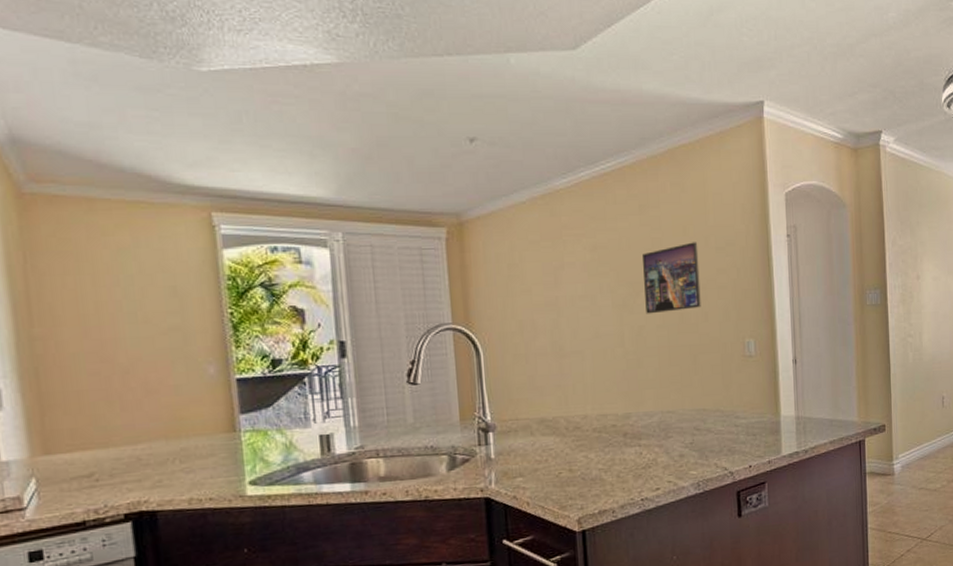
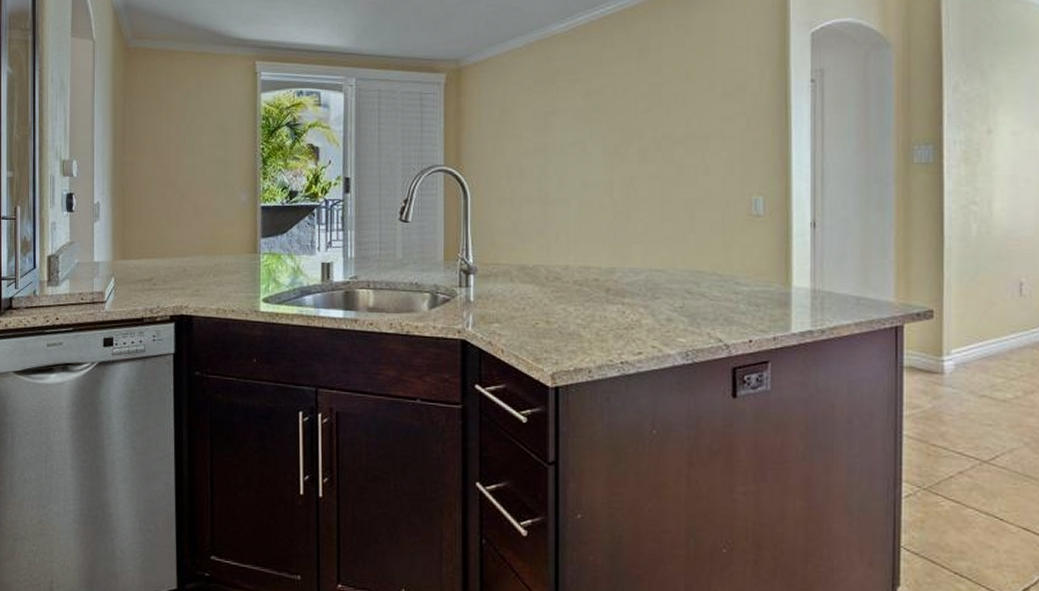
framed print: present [641,242,701,314] -> none [638,87,702,164]

